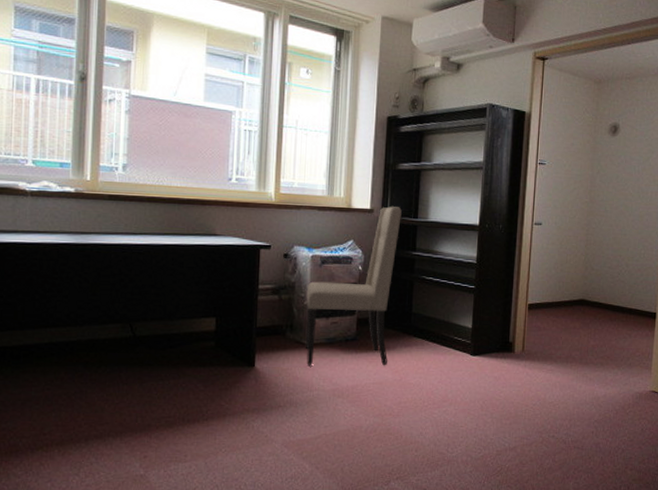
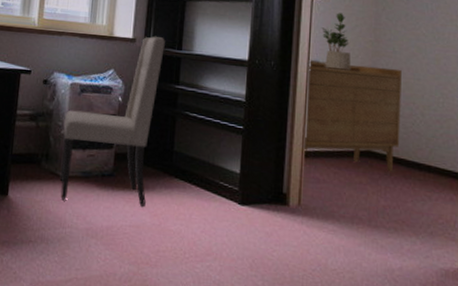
sideboard: none [527,221,611,315] -> present [303,59,402,171]
potted plant: none [544,177,569,230] -> present [321,13,351,71]

